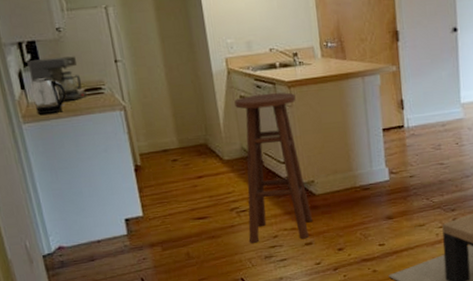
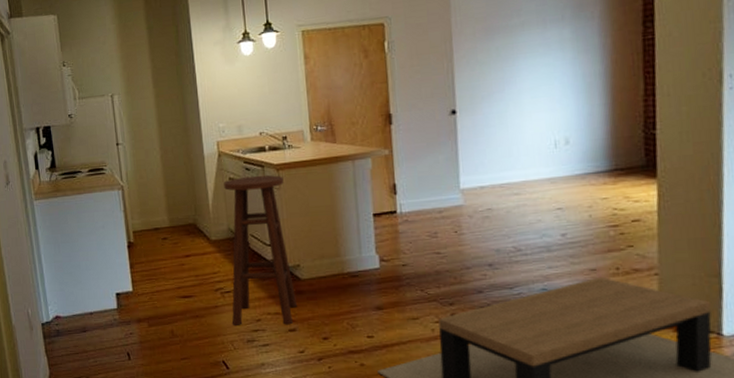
coffee maker: present [27,56,87,102] -> none [42,140,90,181]
kettle: present [30,77,67,115] -> none [44,159,73,192]

